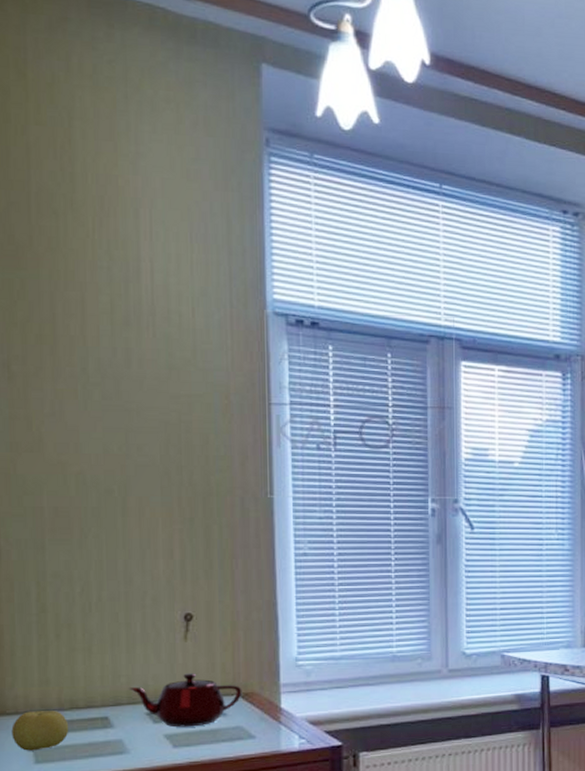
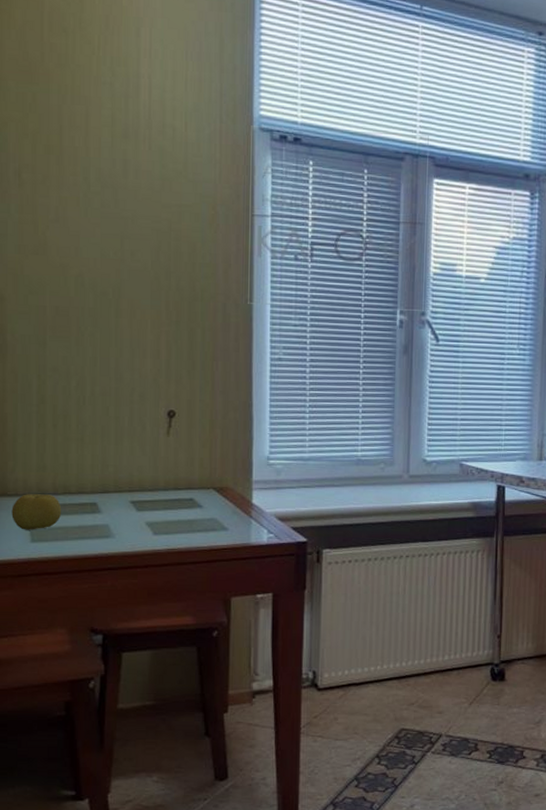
teapot: present [129,673,242,728] -> none [116,466,218,517]

